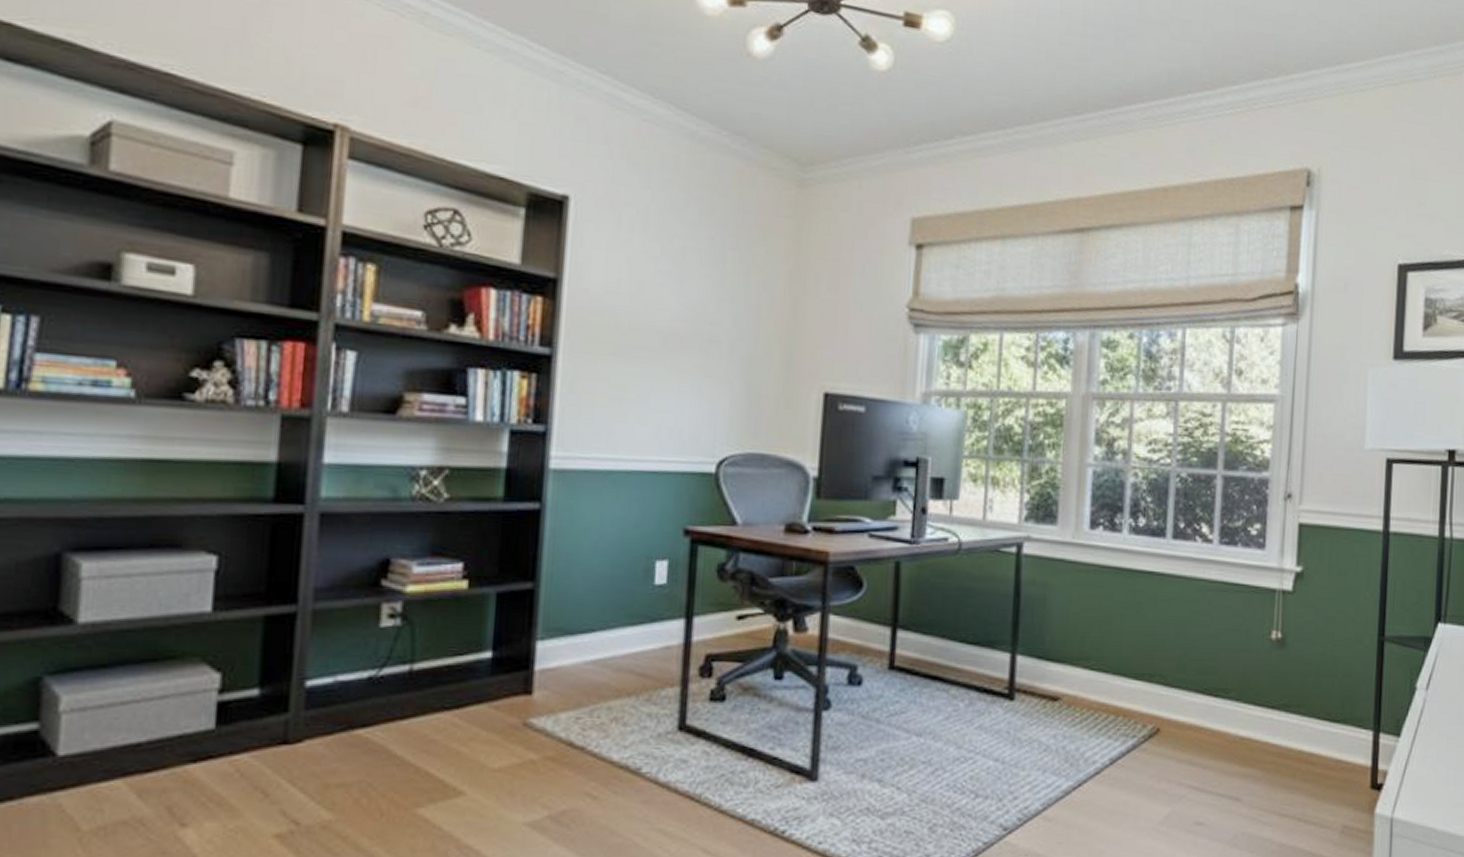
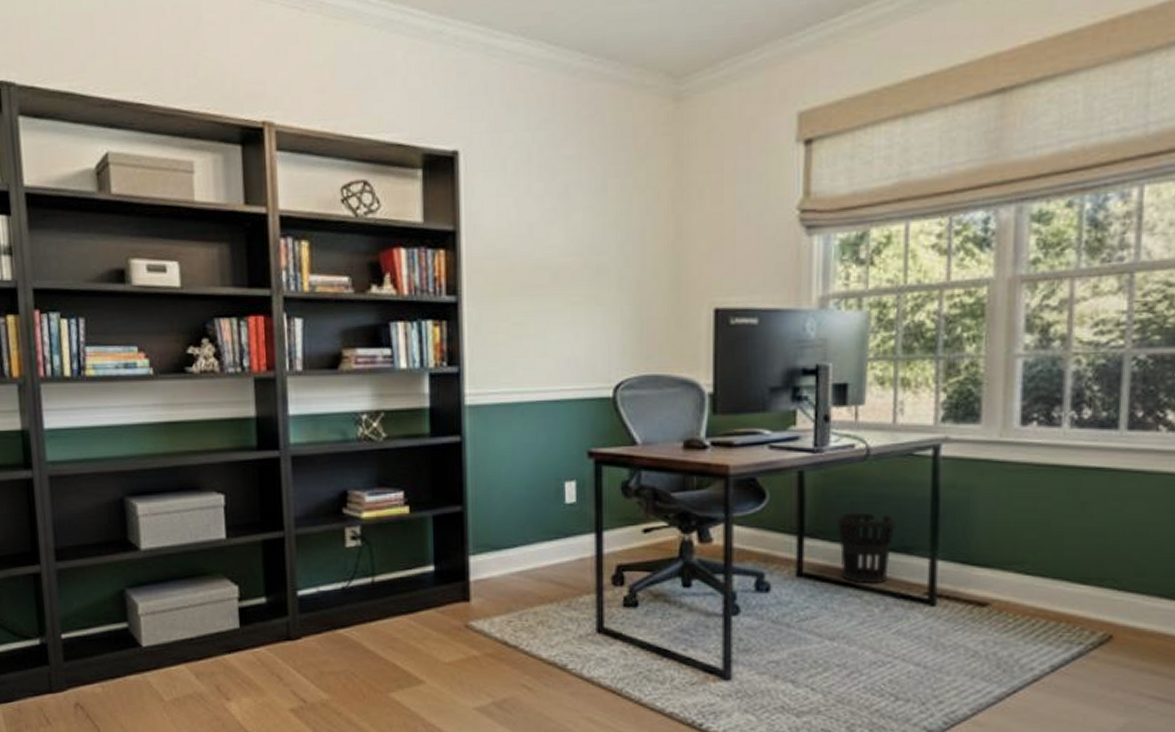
wastebasket: none [929,605,982,677] -> present [837,512,895,583]

